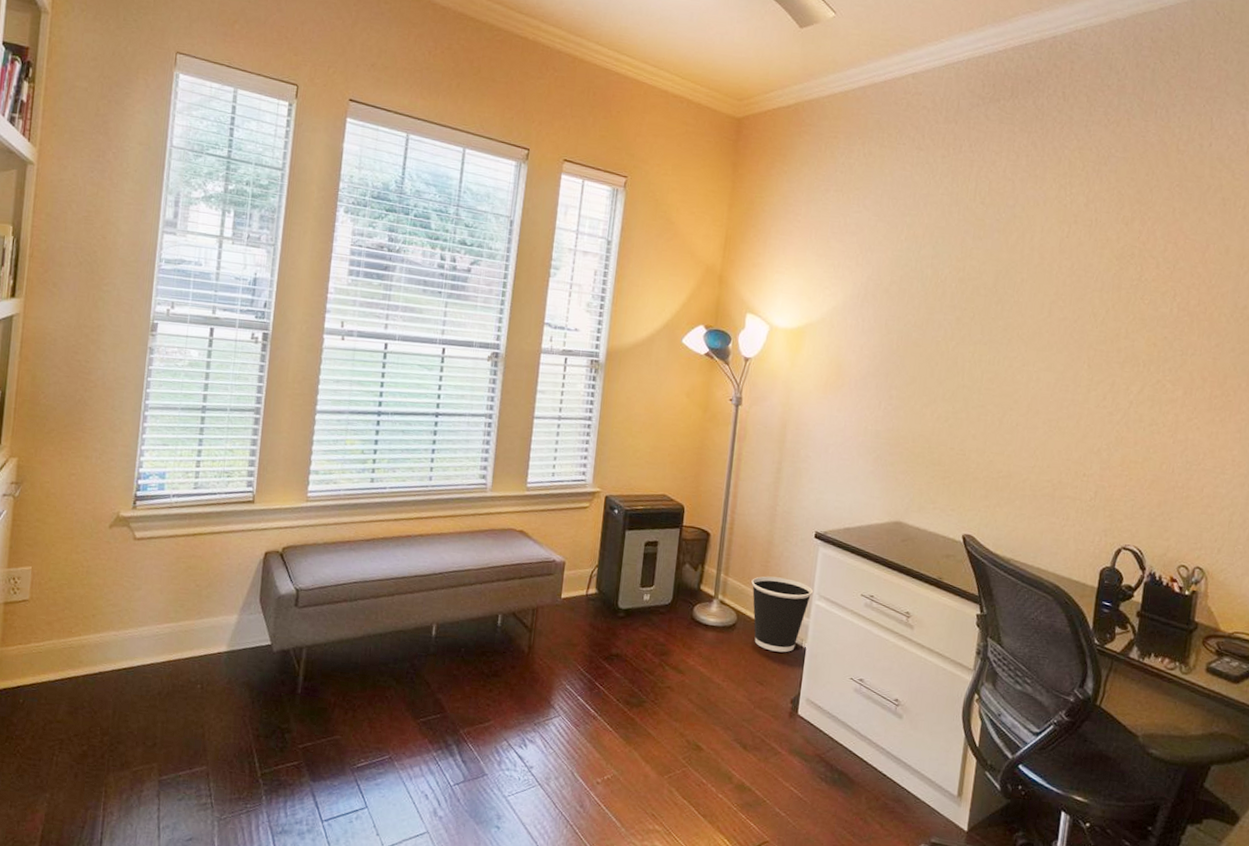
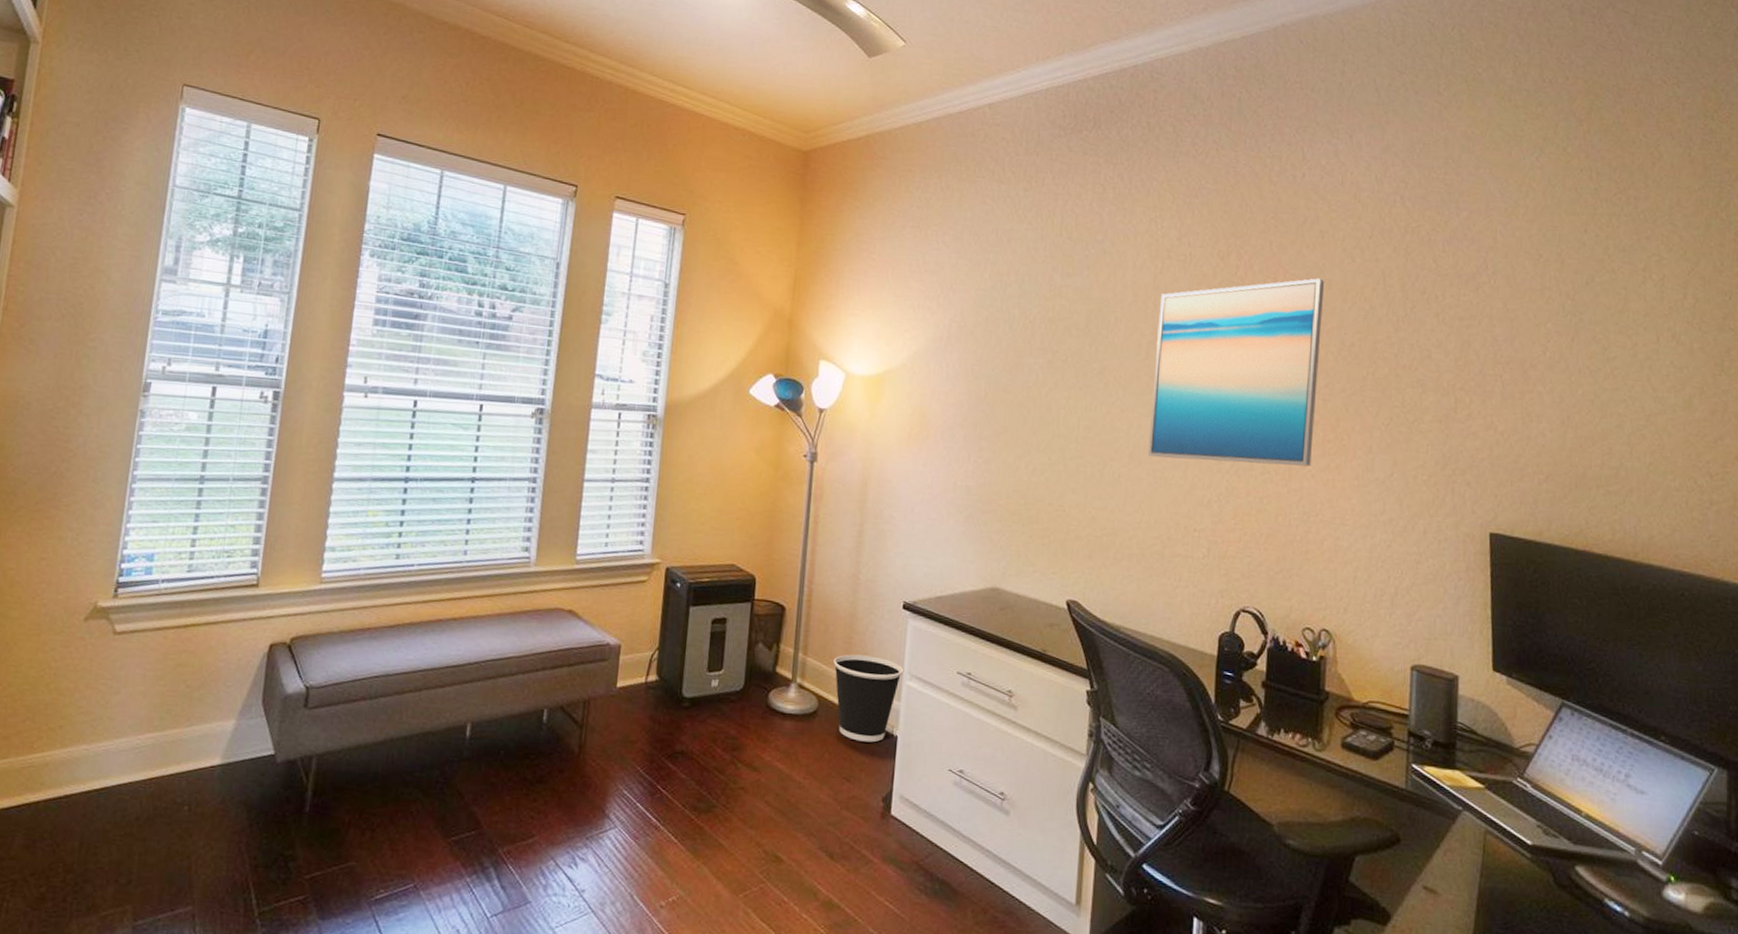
wall art: none [1044,244,1223,420] -> present [1147,278,1325,467]

